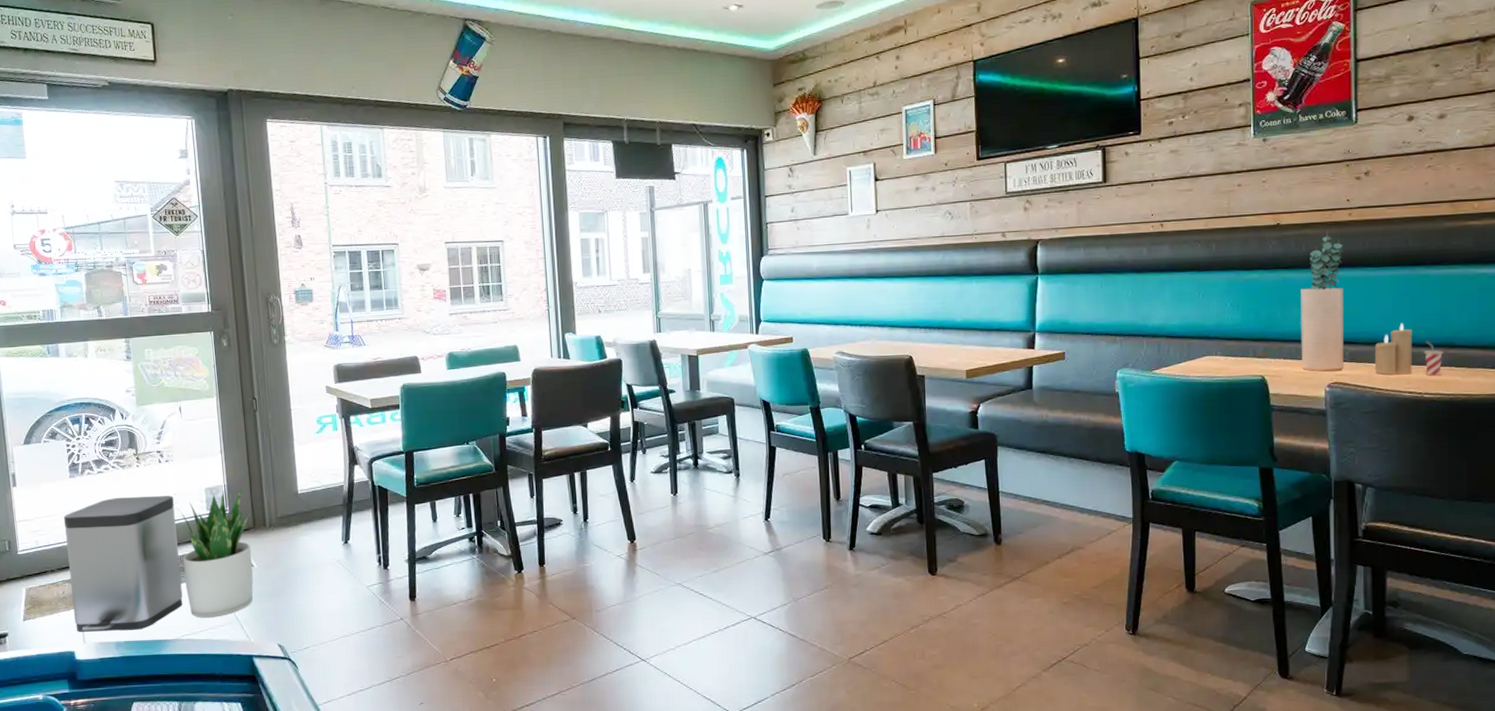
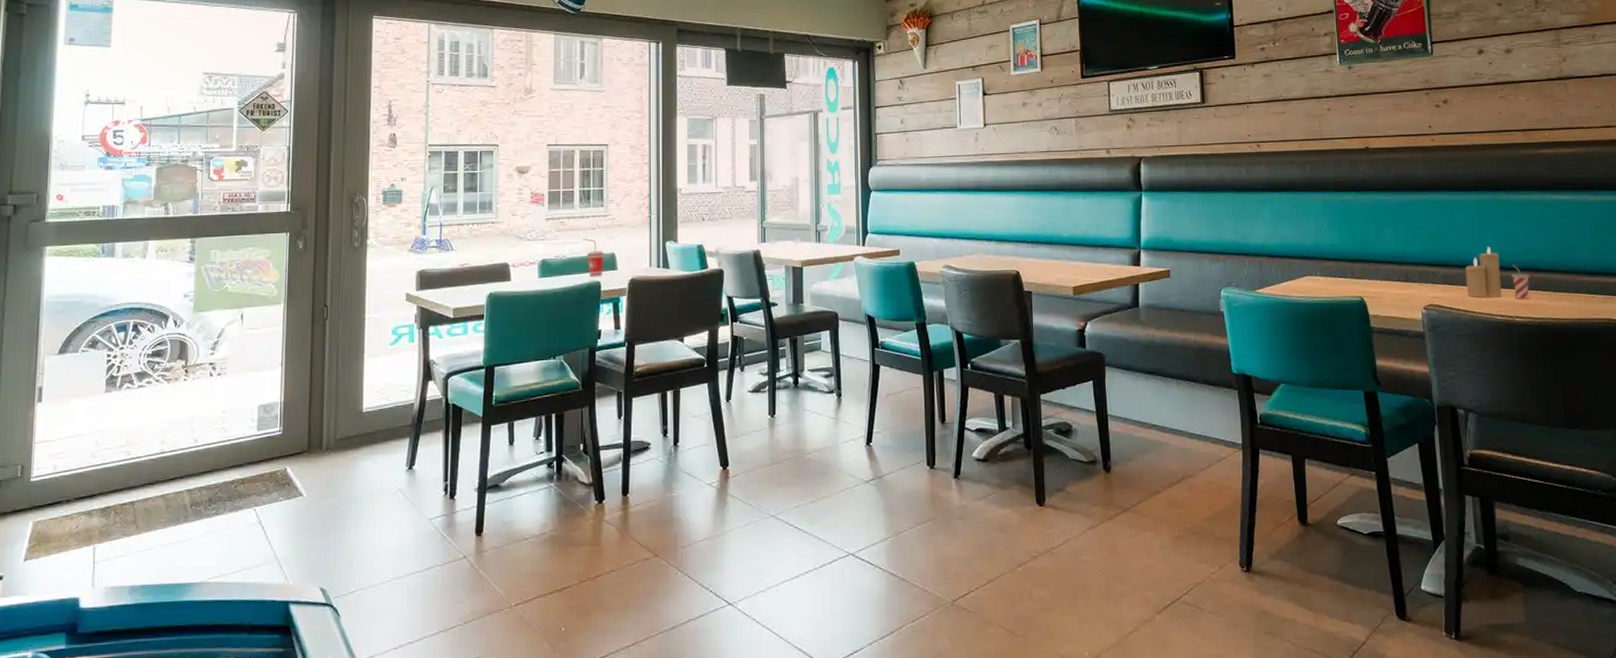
pedal bin: present [63,496,183,632] -> none [84,414,222,574]
planter: present [181,487,254,618] -> none [221,404,306,557]
beverage cup: none [486,332,507,368] -> present [583,238,604,277]
vase: present [1300,229,1344,373] -> none [1392,153,1438,295]

